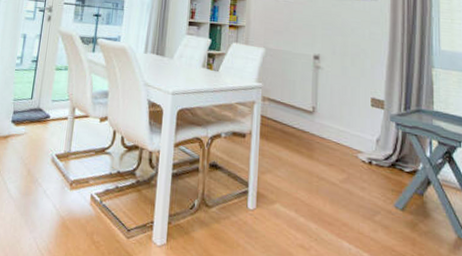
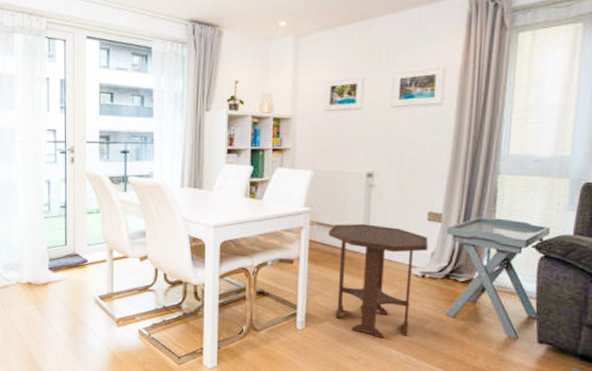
side table: none [279,102,373,228] -> present [328,224,429,339]

